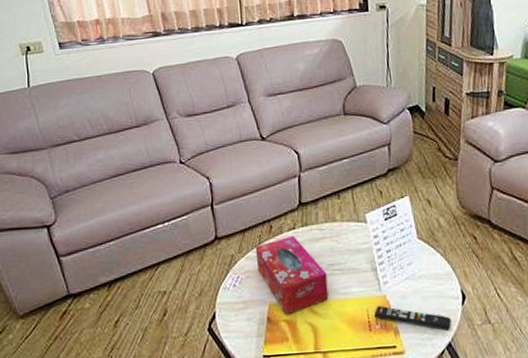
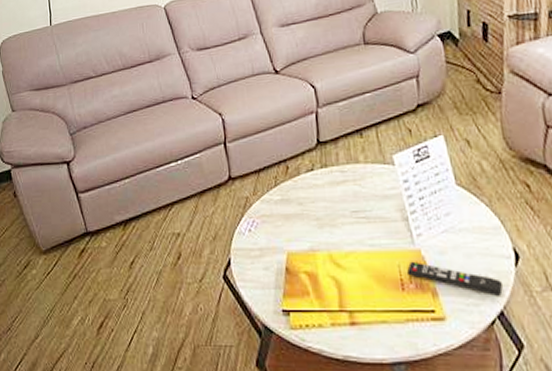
tissue box: present [255,235,329,314] -> none [271,177,354,265]

